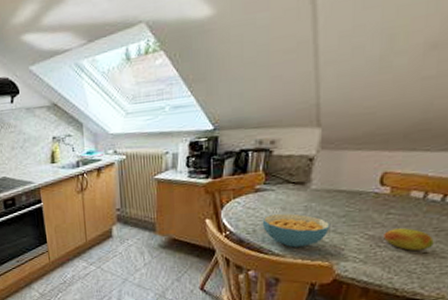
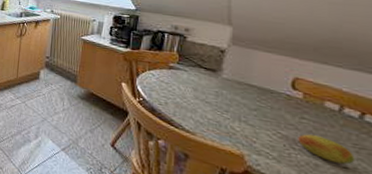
cereal bowl: present [262,213,331,248] -> none [174,92,242,130]

